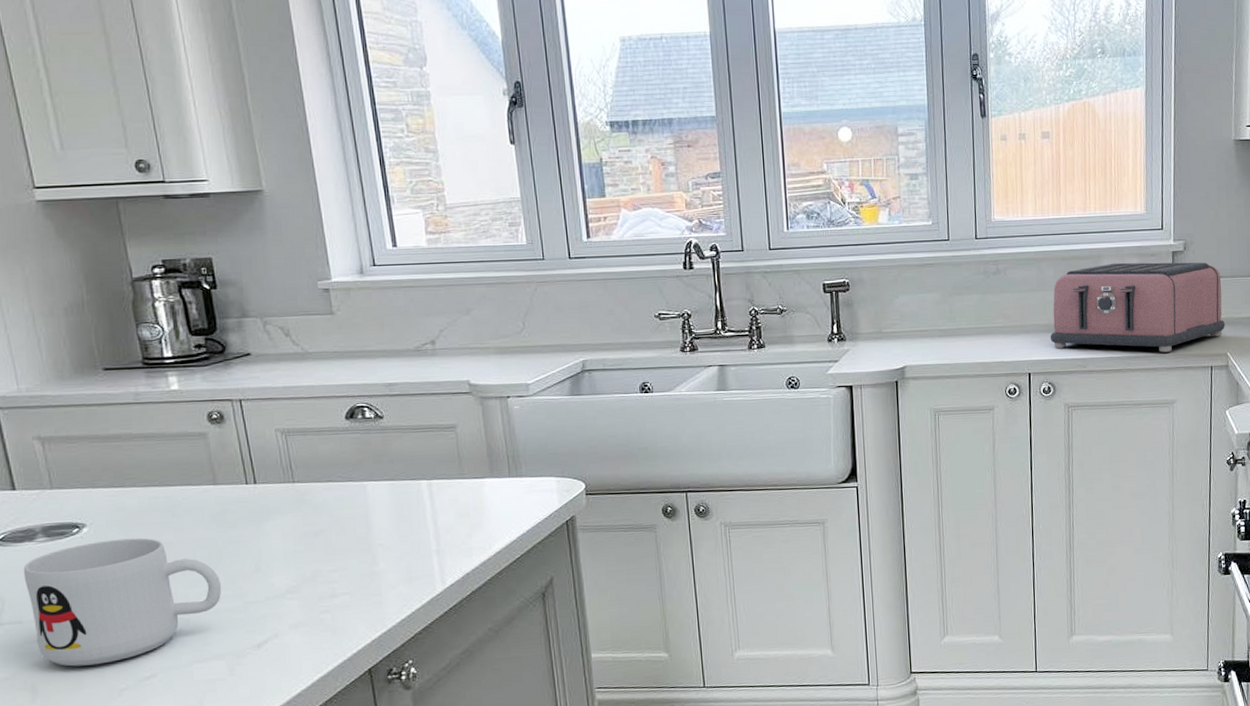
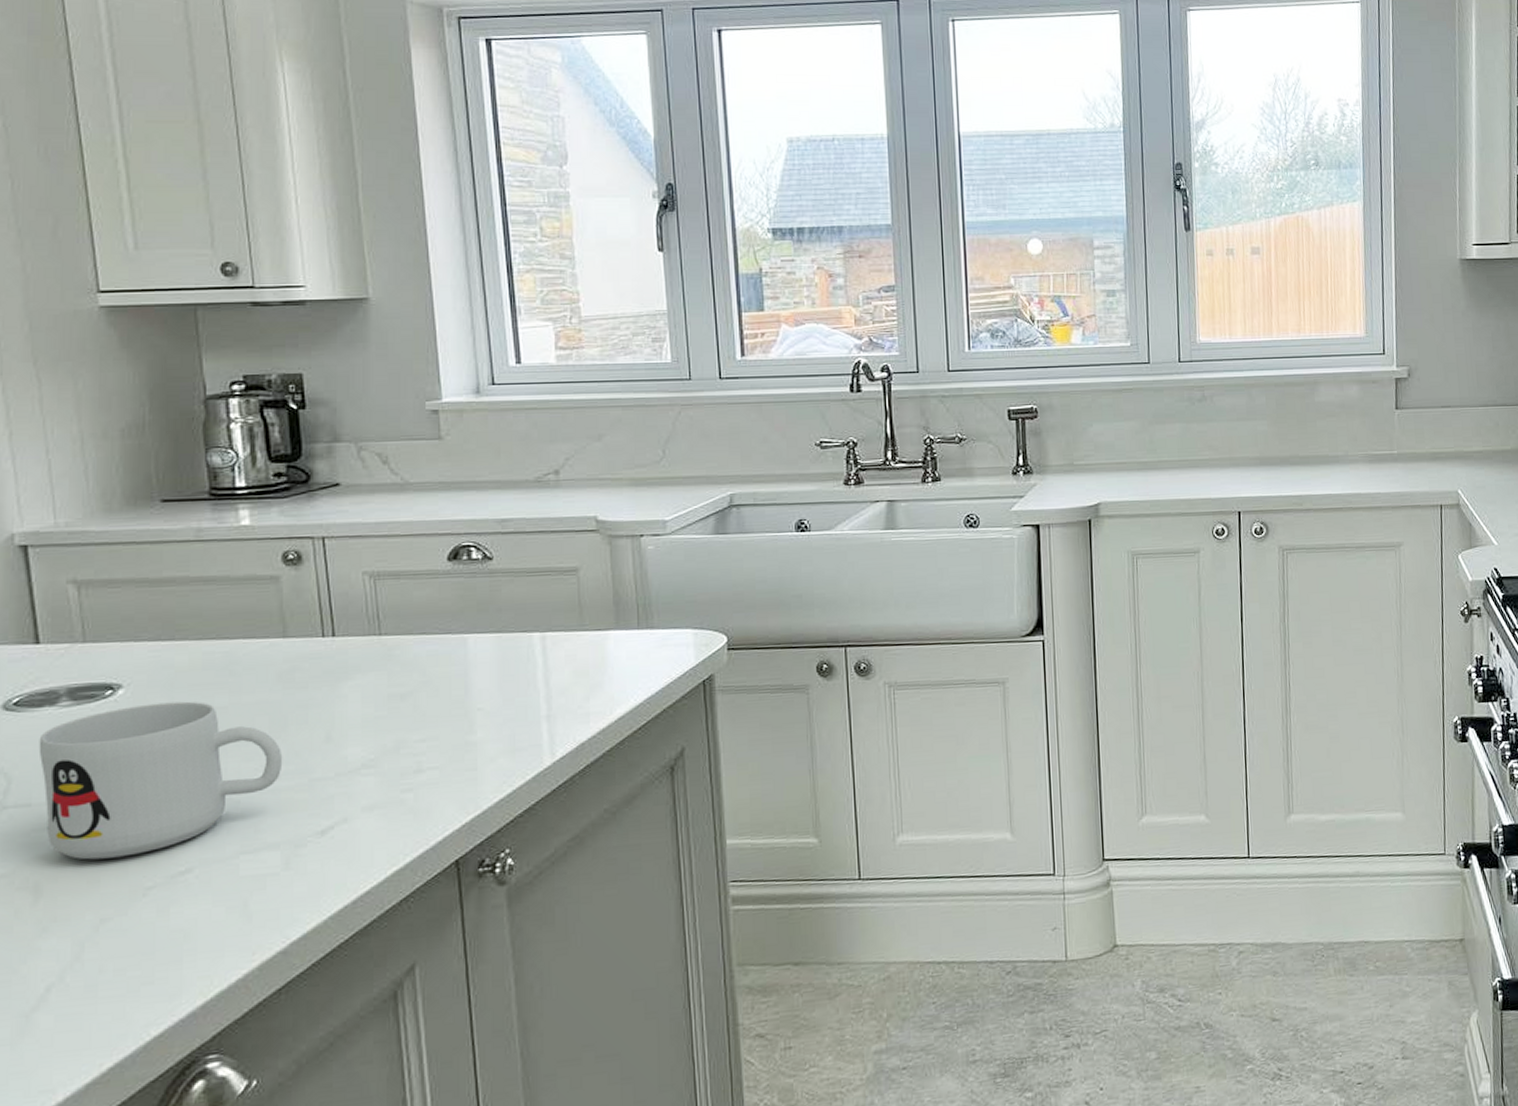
toaster: present [1050,262,1225,353] -> none [1262,390,1455,490]

